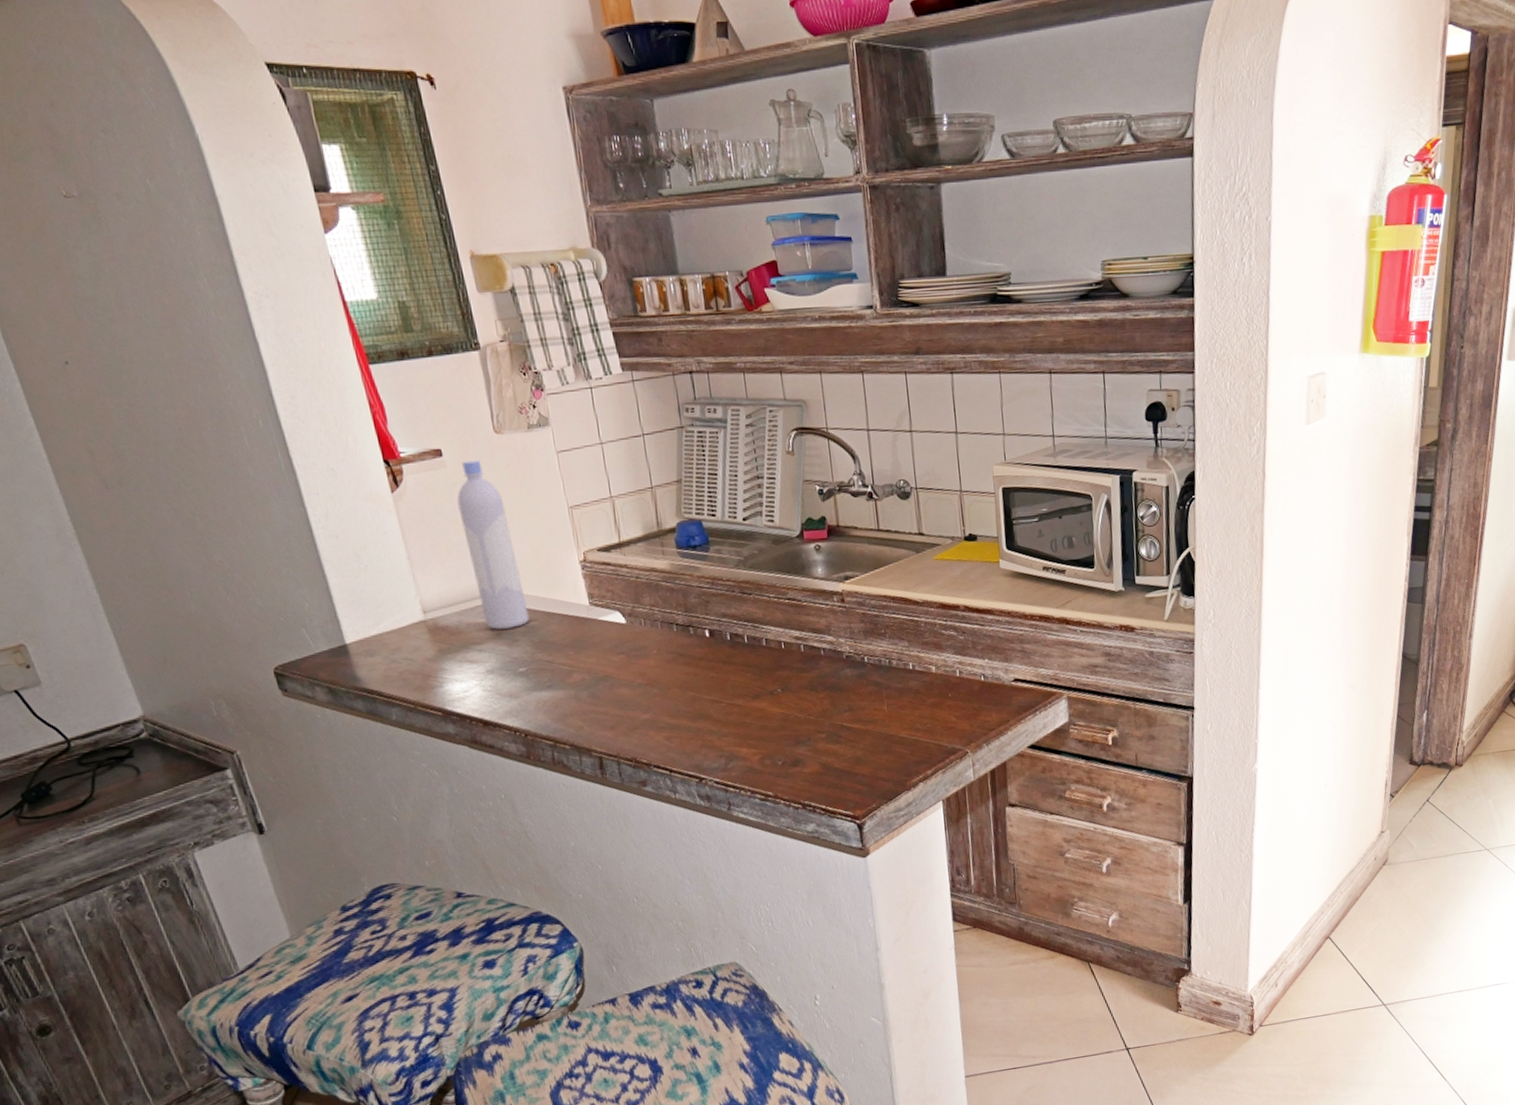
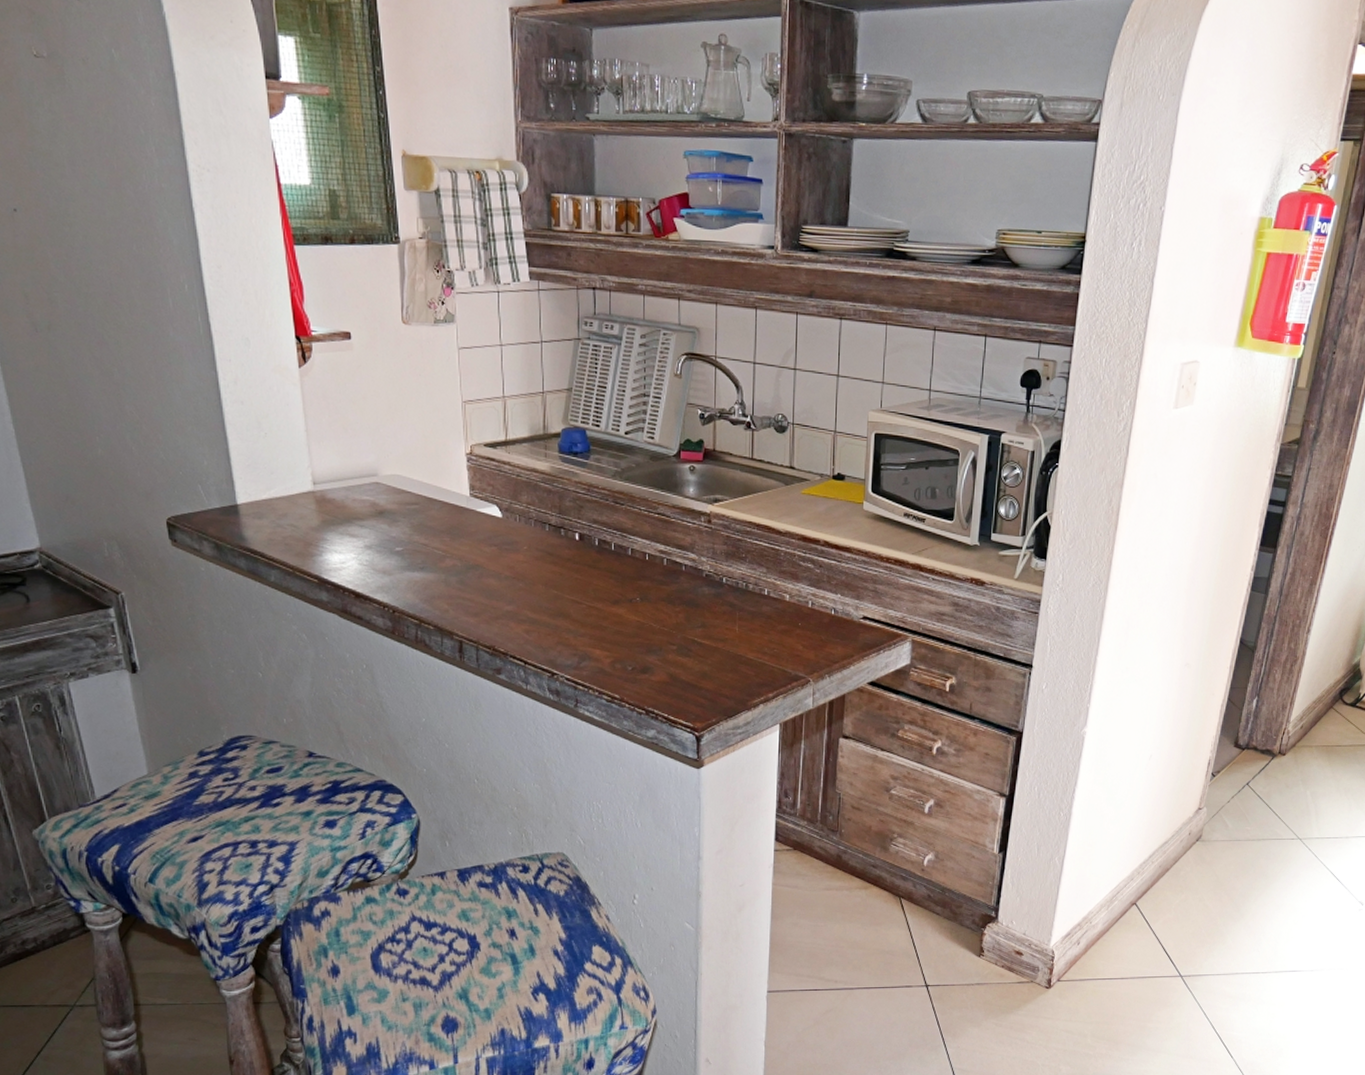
bottle: present [457,460,530,630] -> none [359,346,412,509]

